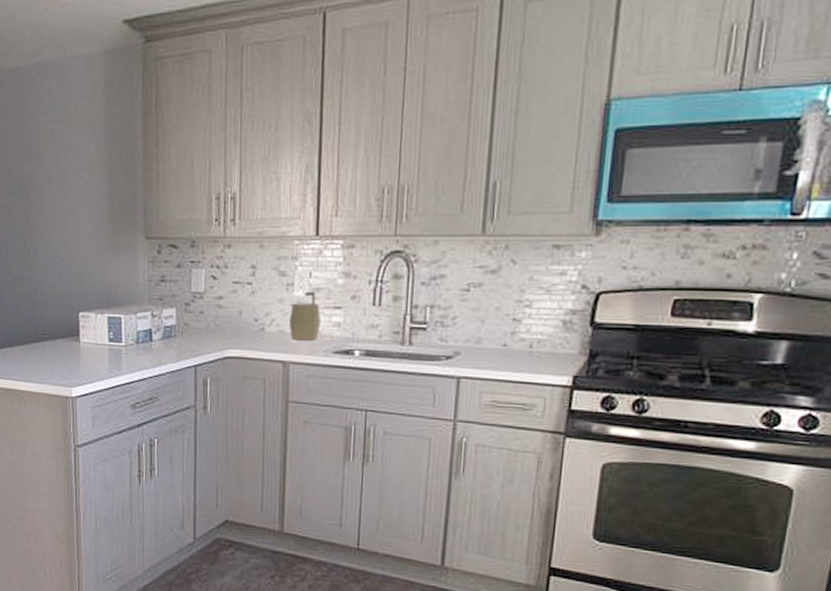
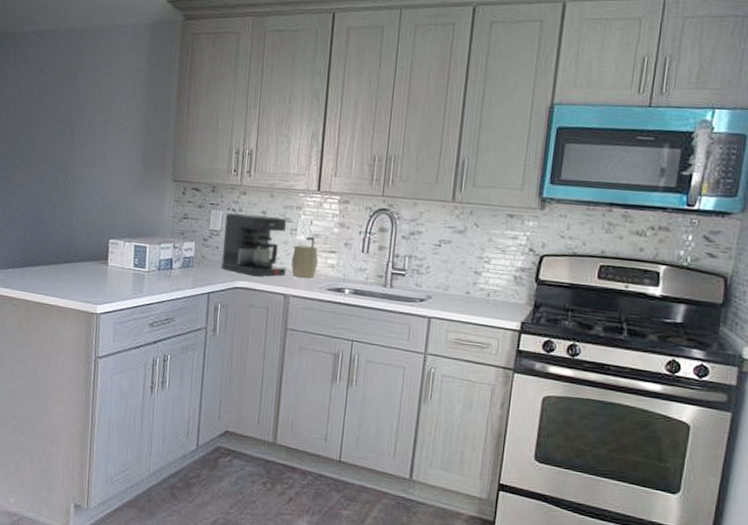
coffee maker: none [208,270,284,343] -> present [221,212,287,277]

